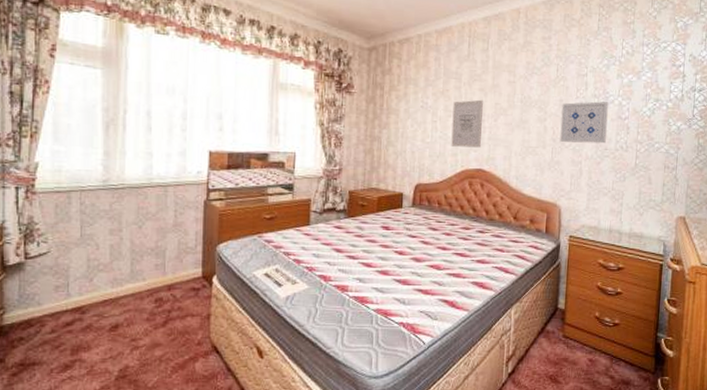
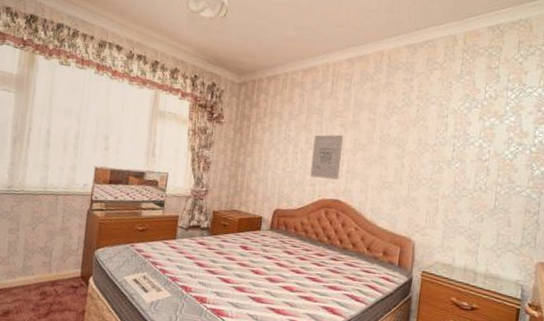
wall art: present [560,101,608,144] -> none [417,142,469,184]

